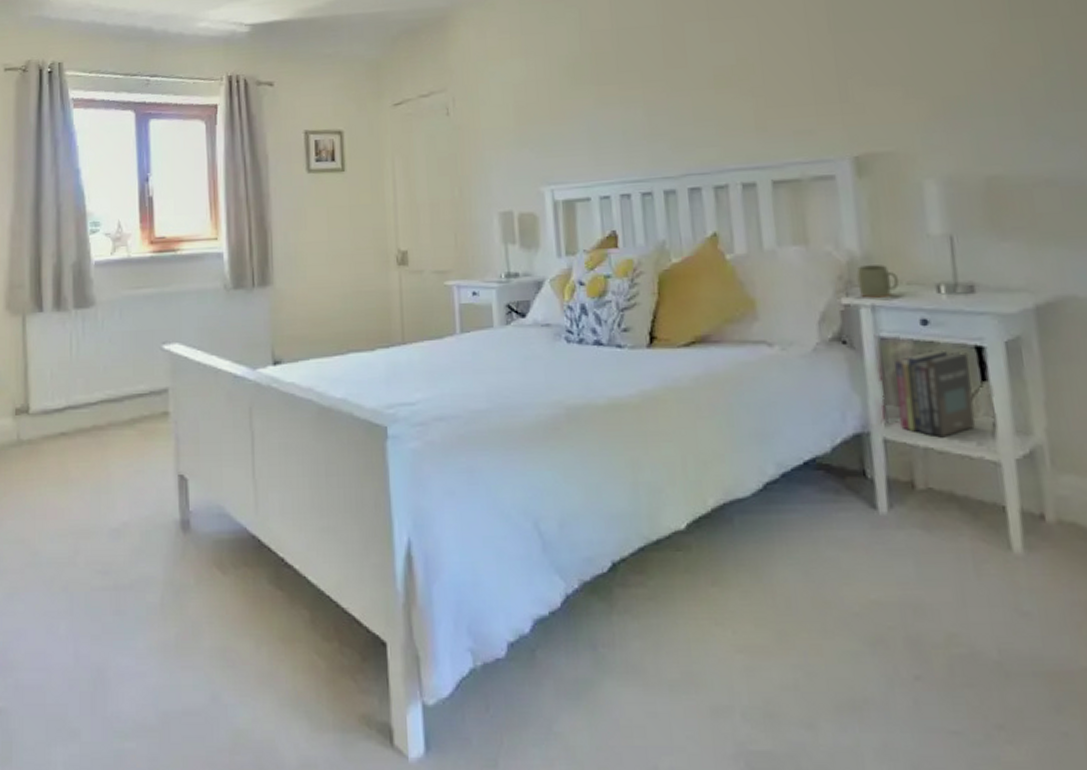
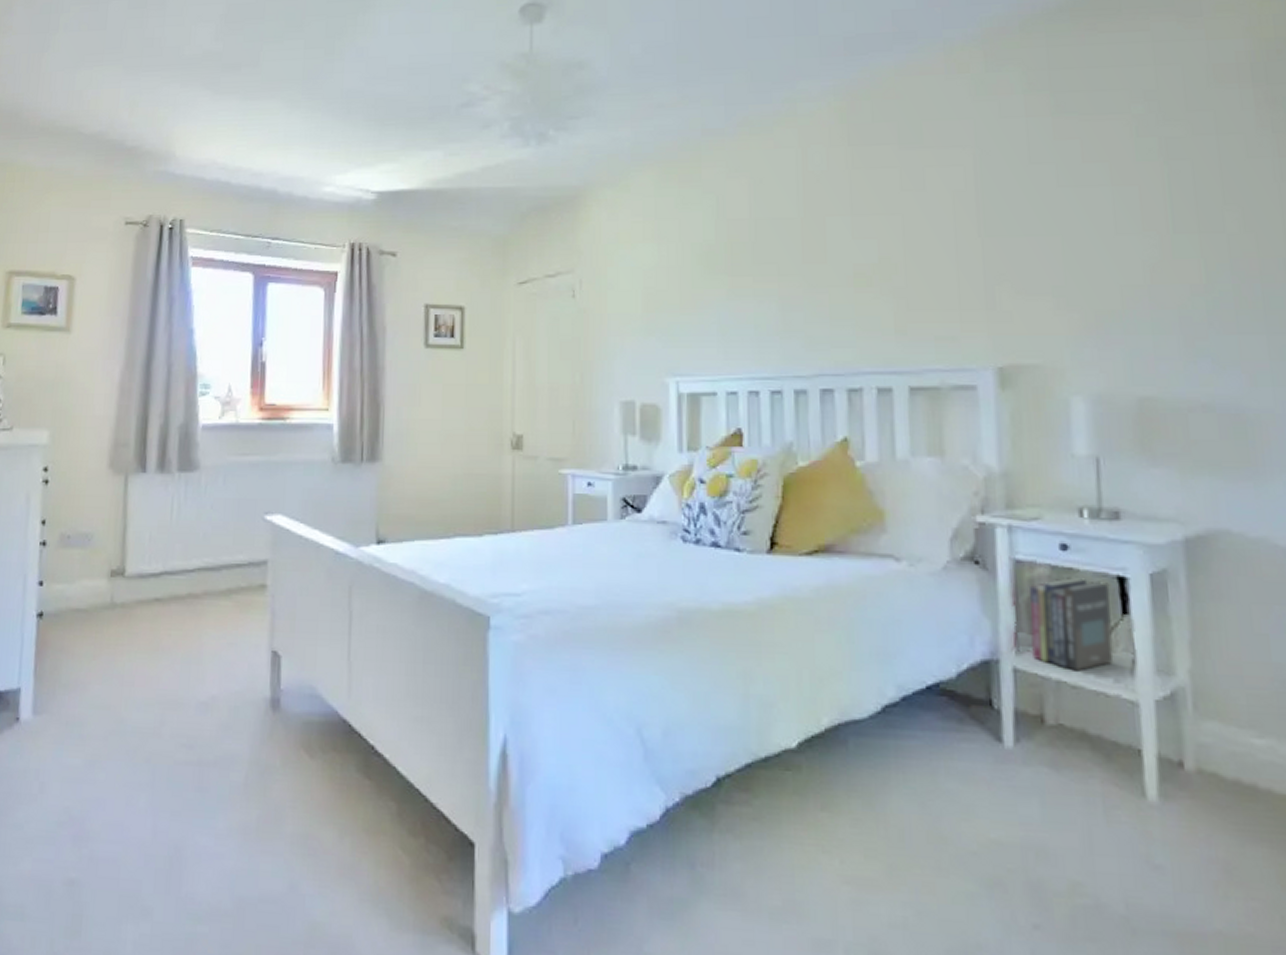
mug: present [856,265,899,298] -> none [994,483,1038,518]

